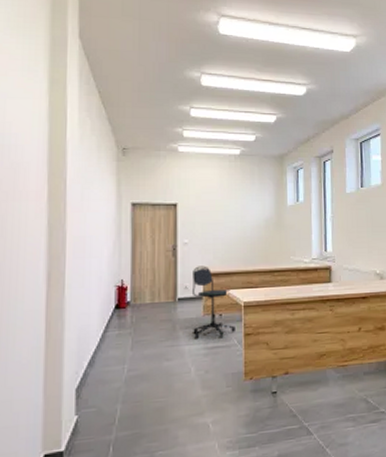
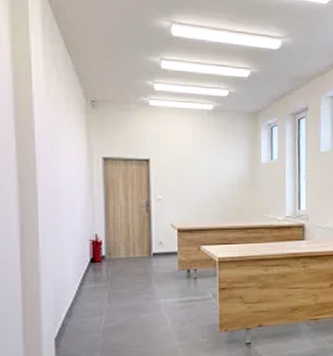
office chair: present [193,266,235,339] -> none [167,222,210,293]

